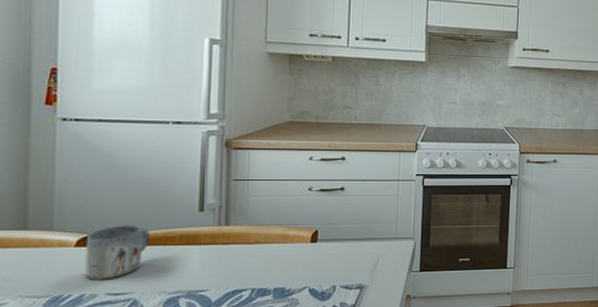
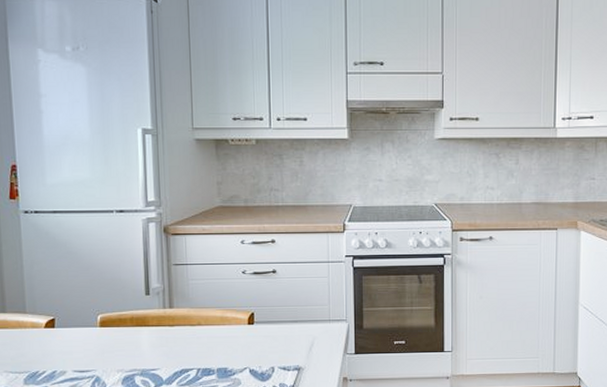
mug: present [85,225,150,280] -> none [53,308,105,358]

